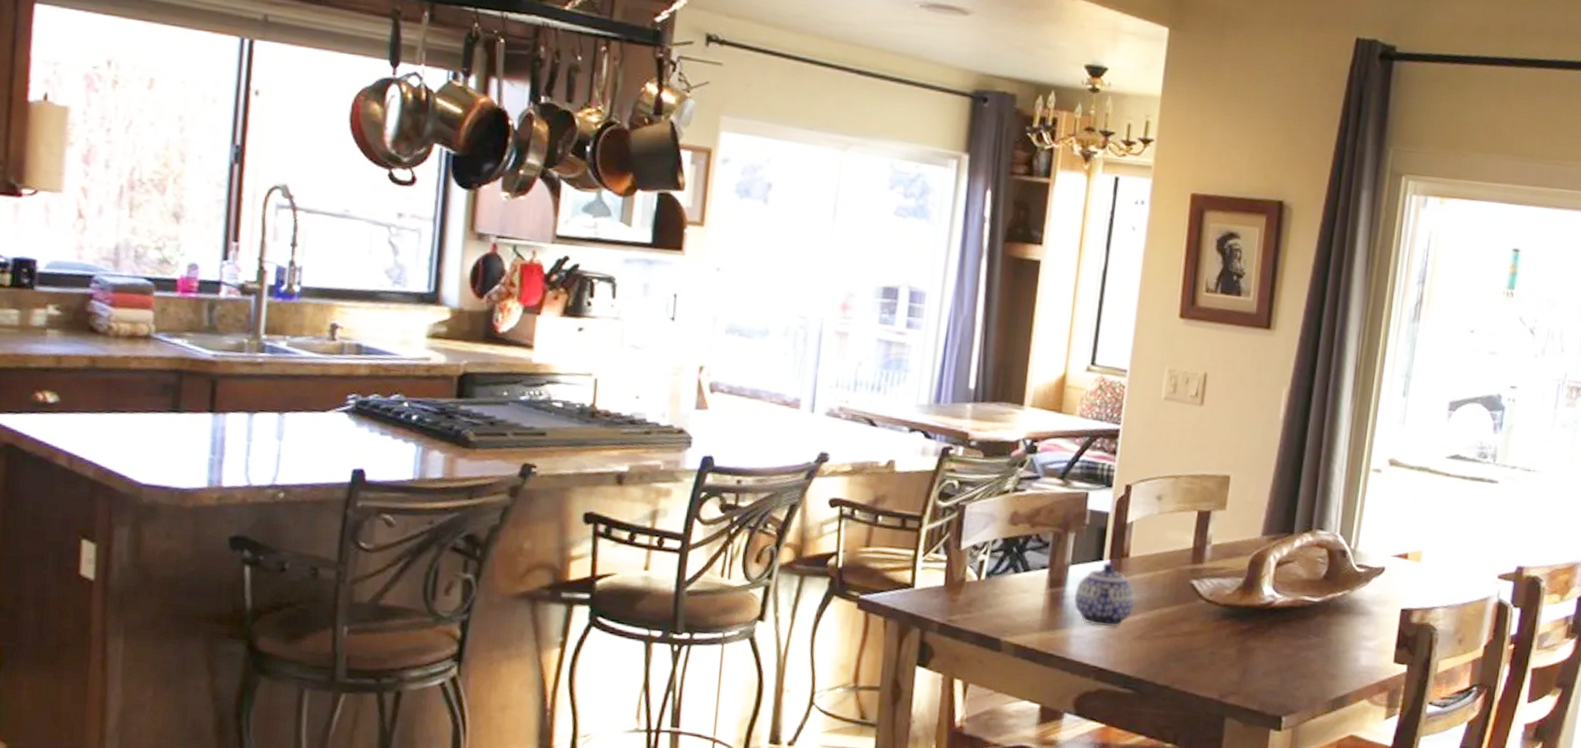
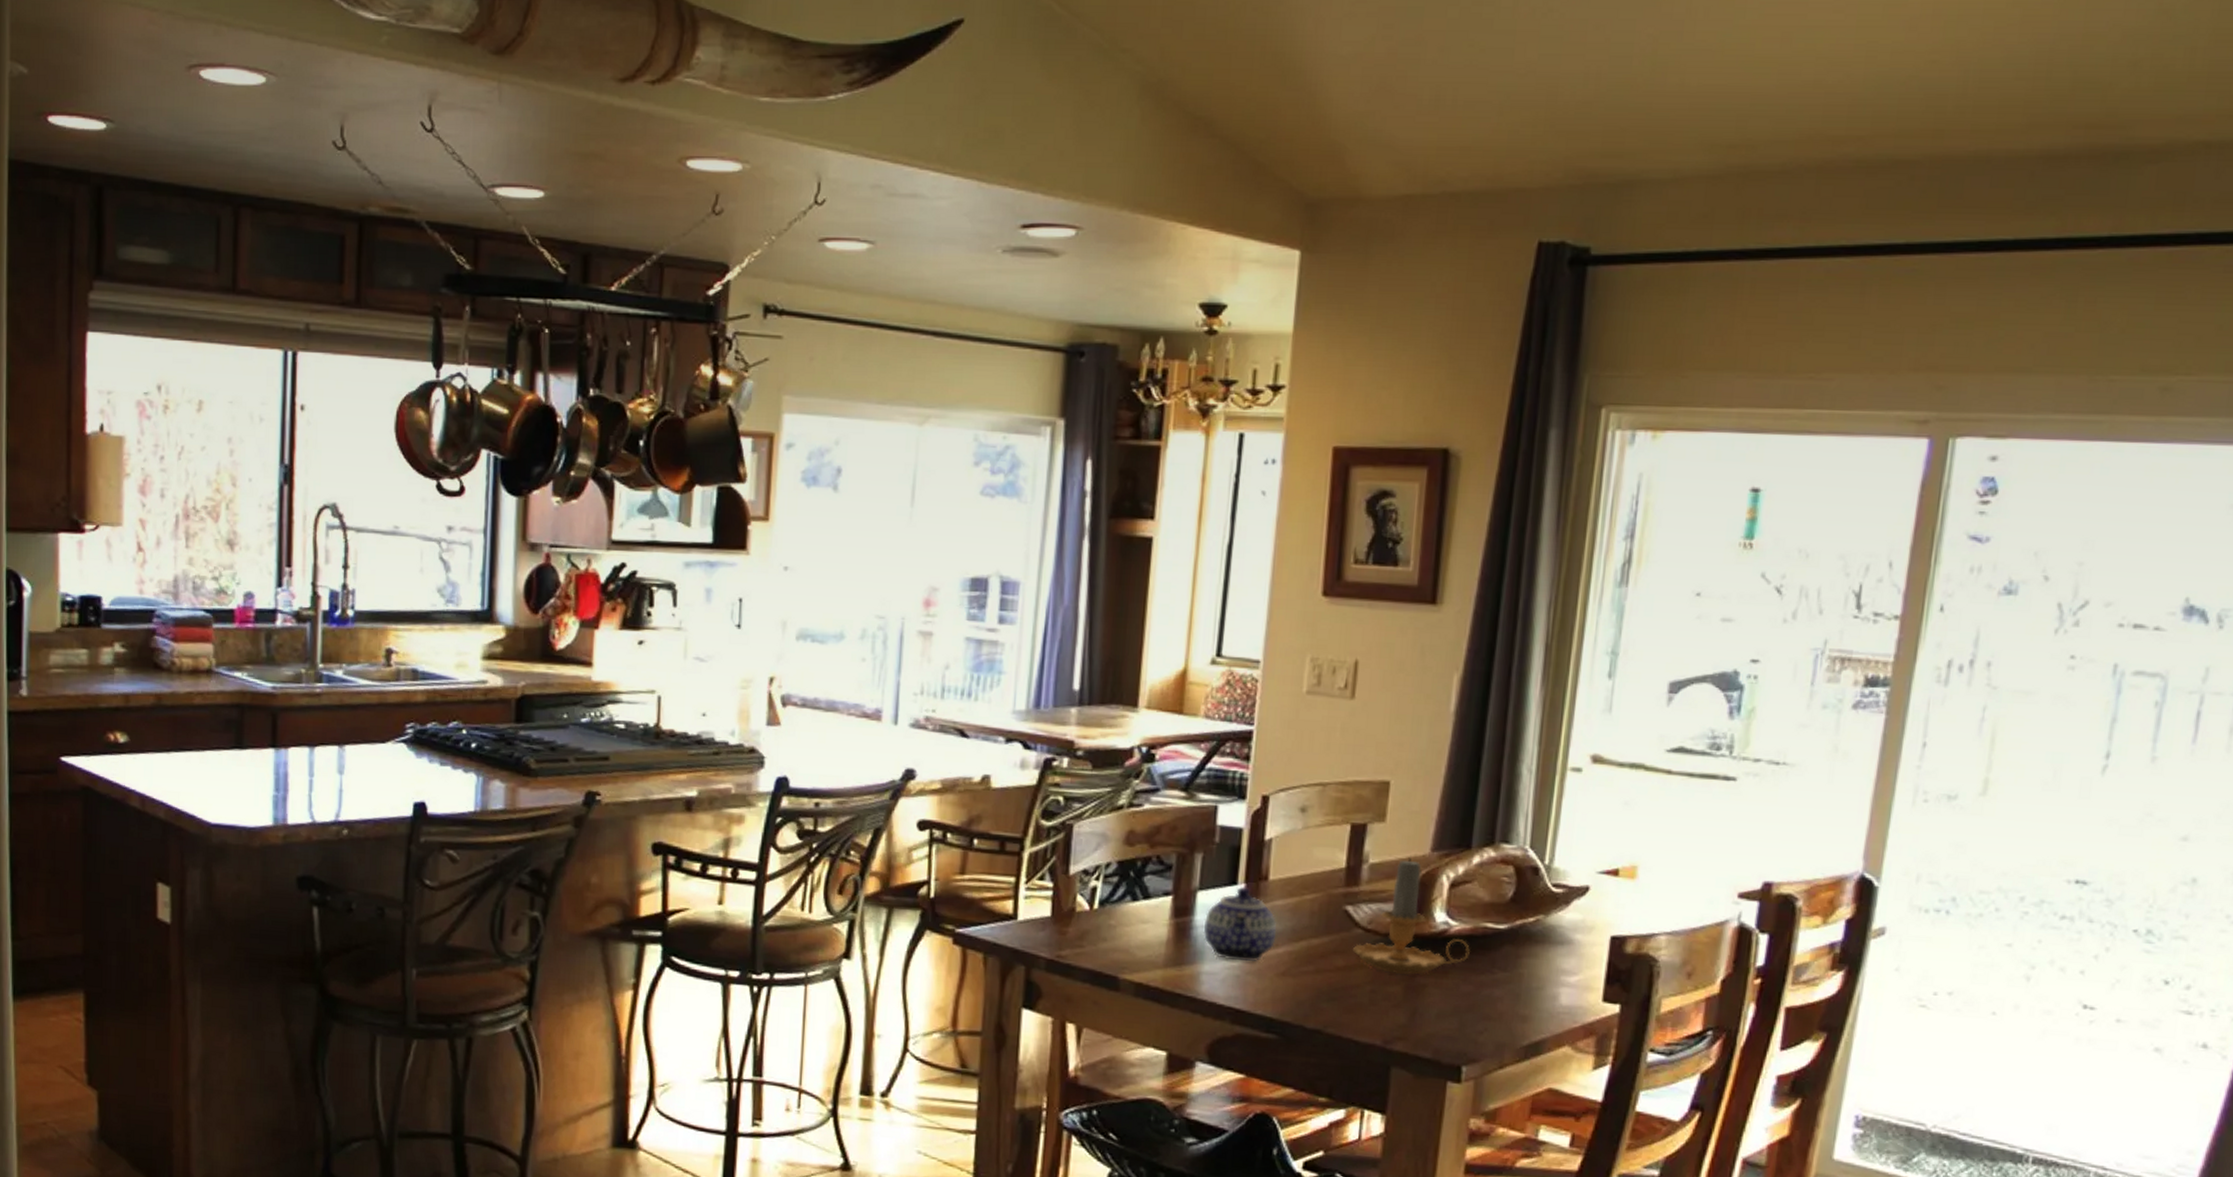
candle: none [1197,538,1291,639] -> present [1353,855,1470,975]

